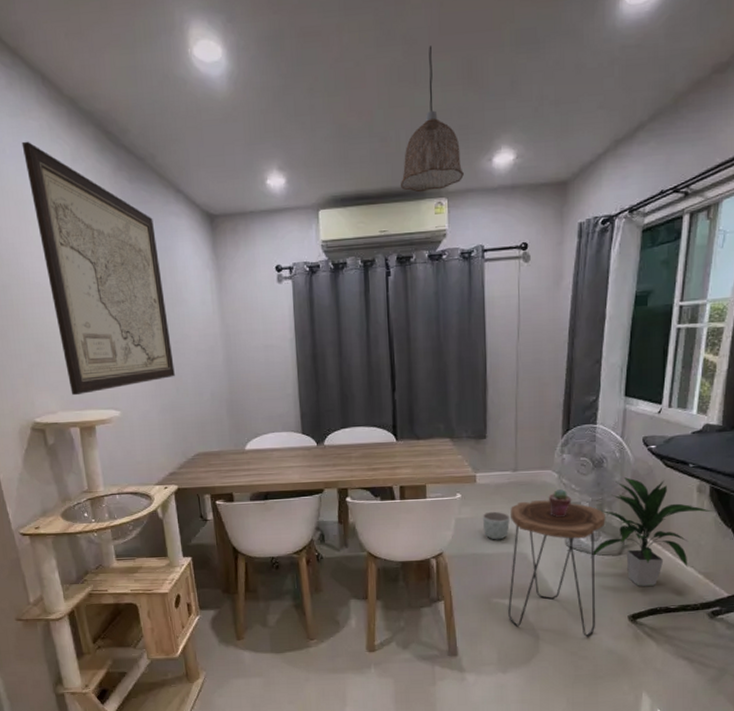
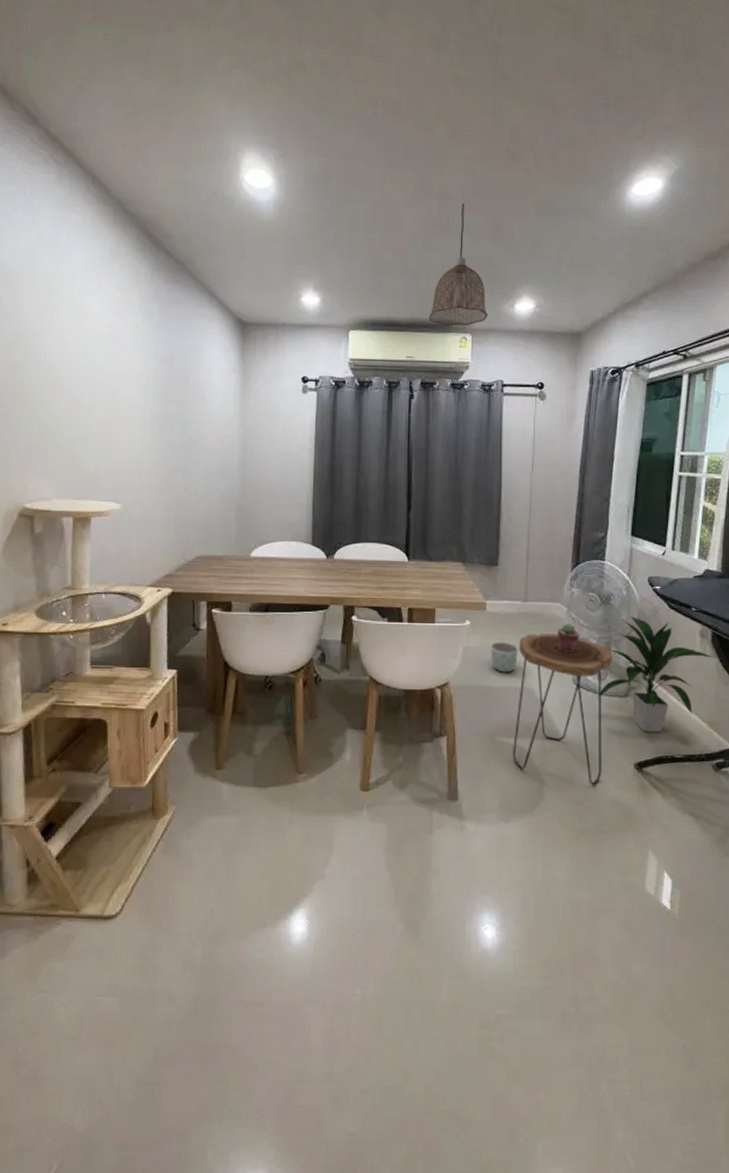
wall art: present [21,141,175,396] -> none [61,232,186,484]

